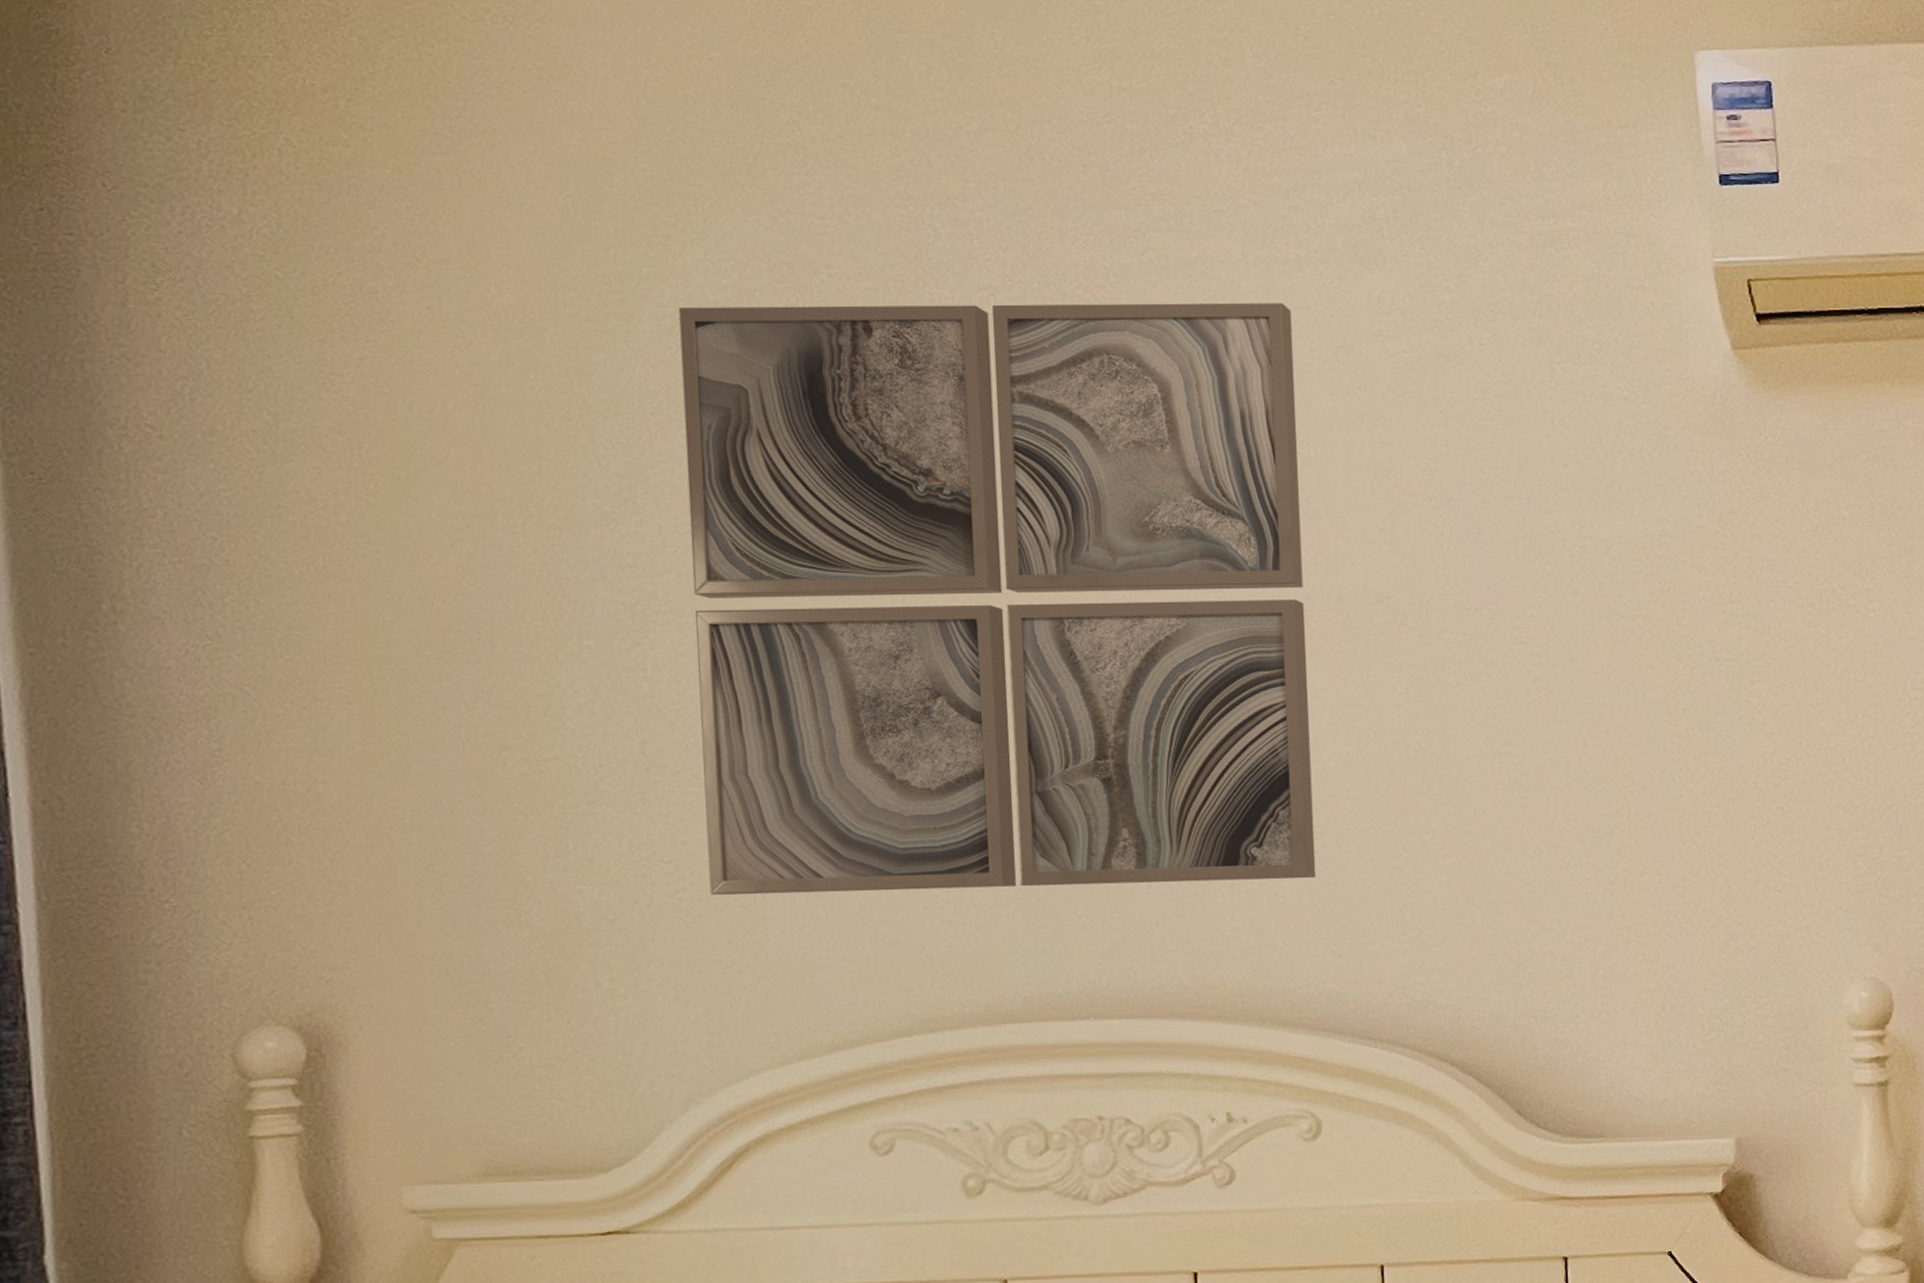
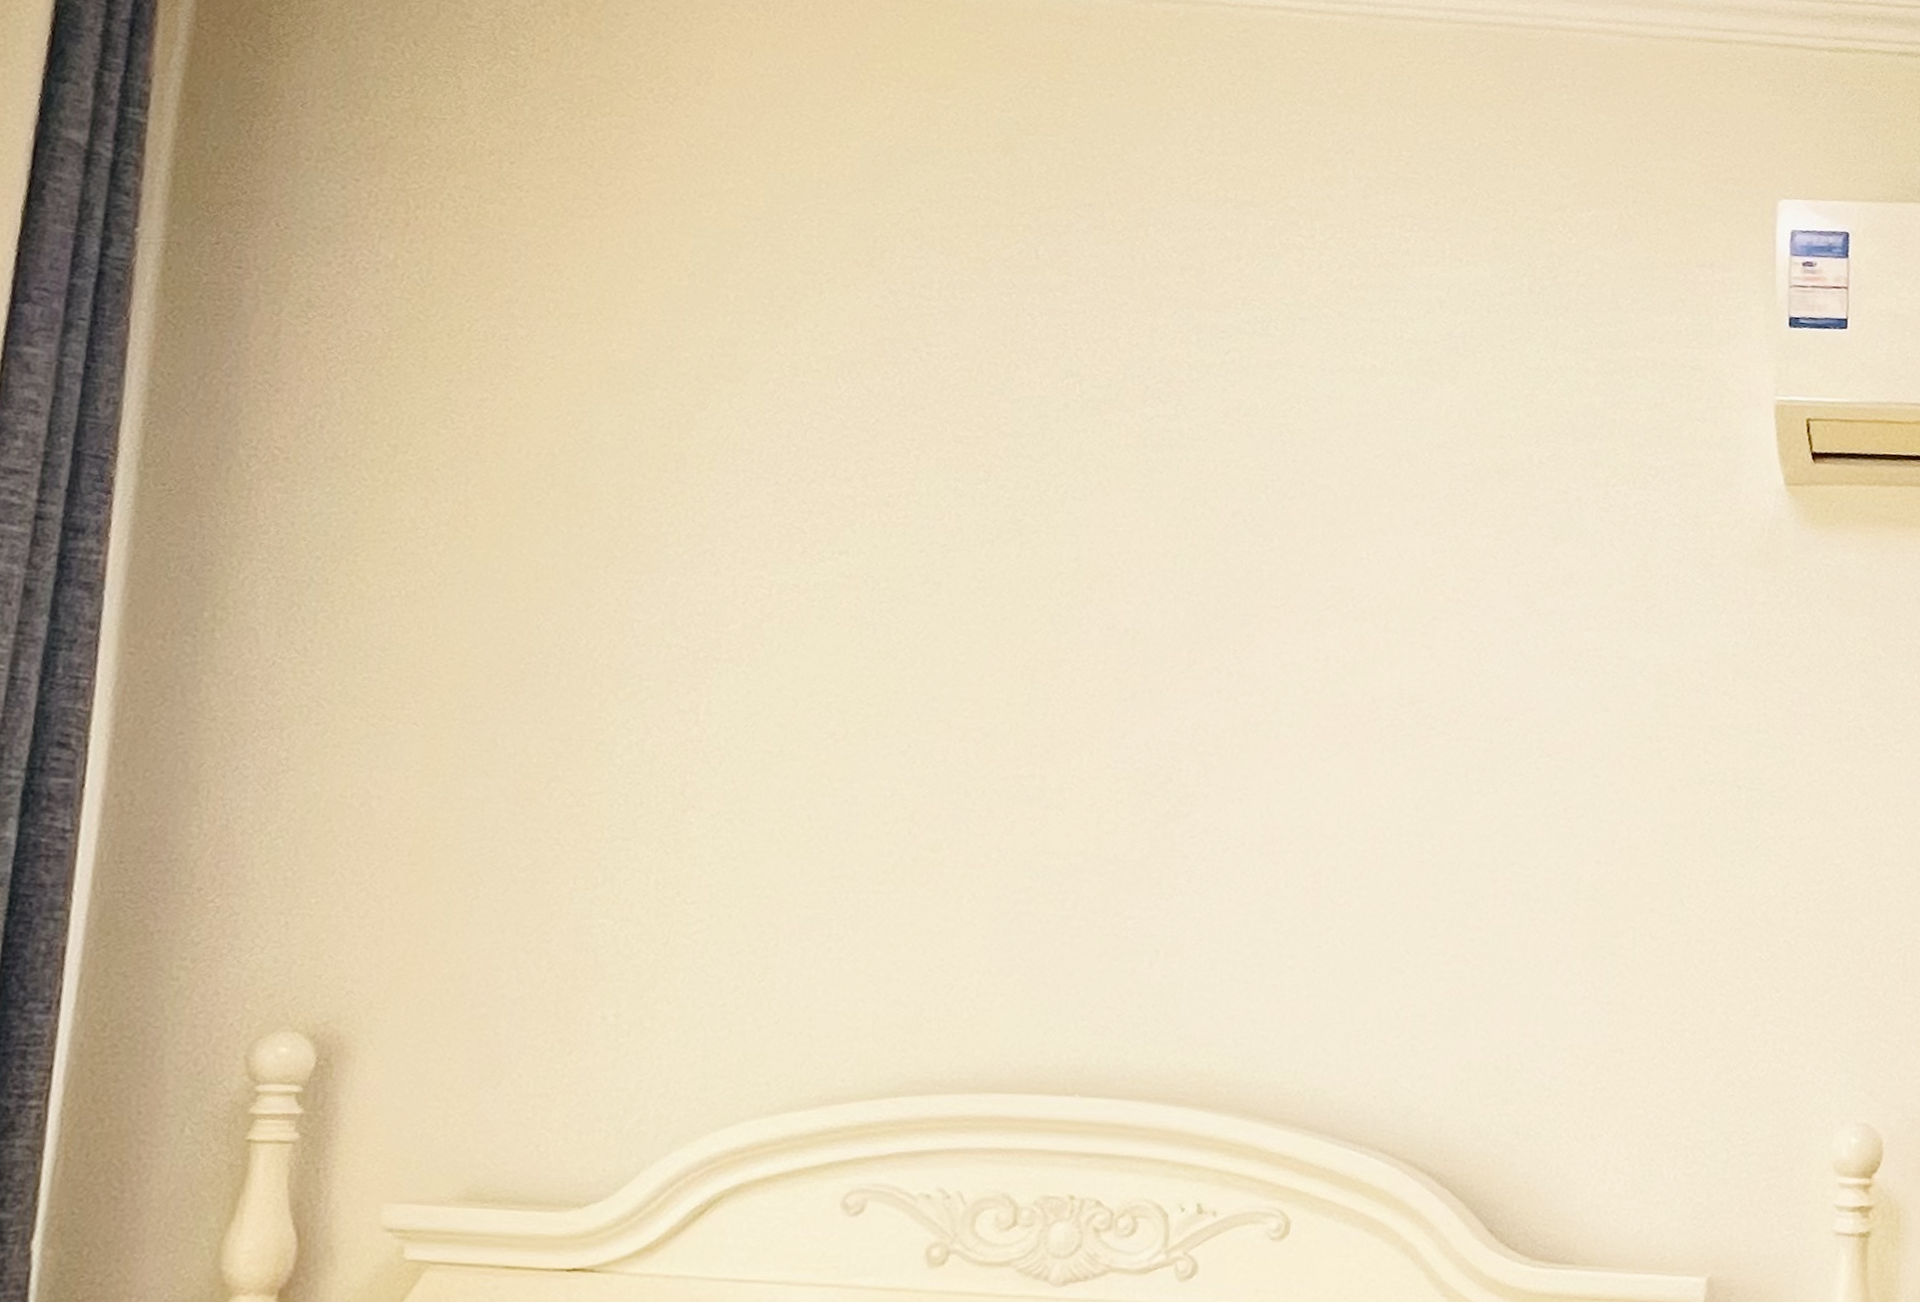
wall art: present [679,302,1316,896] -> none [725,373,1361,973]

